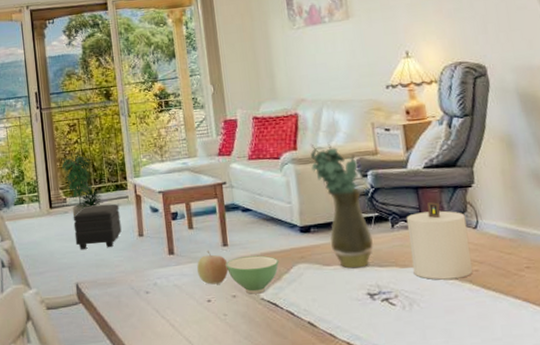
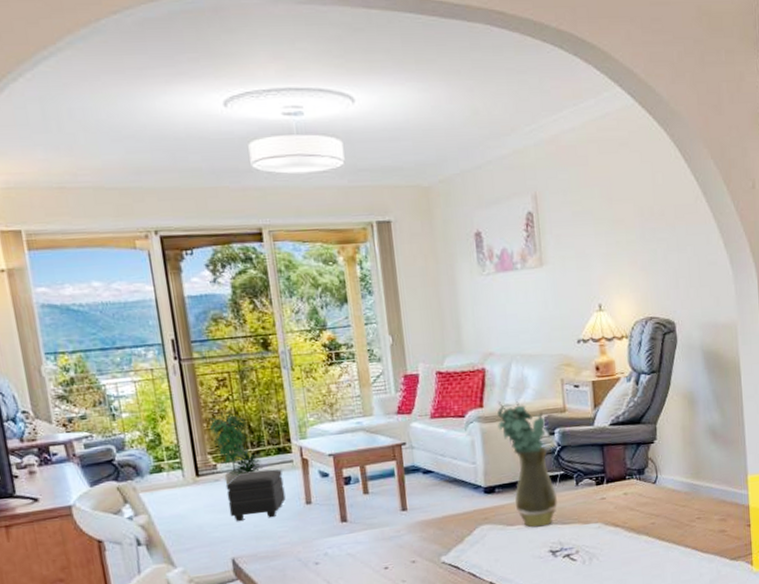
fruit: present [197,251,229,285] -> none [373,516,408,552]
bowl: present [225,255,279,294] -> none [404,518,462,559]
candle: present [406,202,473,280] -> none [590,458,650,534]

